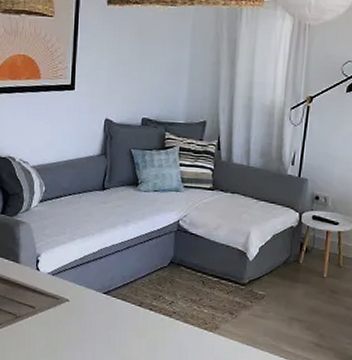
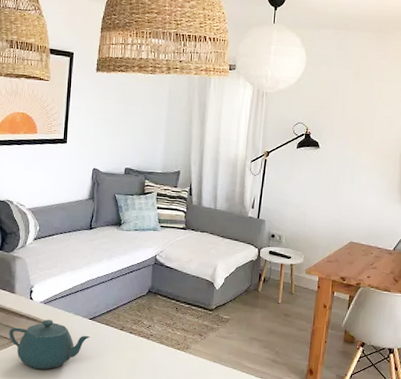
teapot: none [14,293,104,350] -> present [9,319,90,370]

